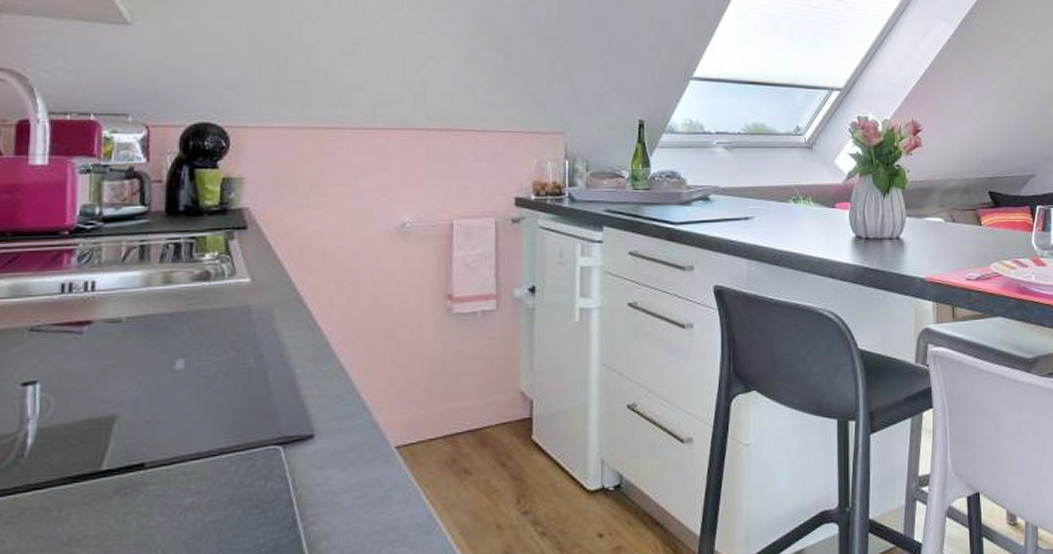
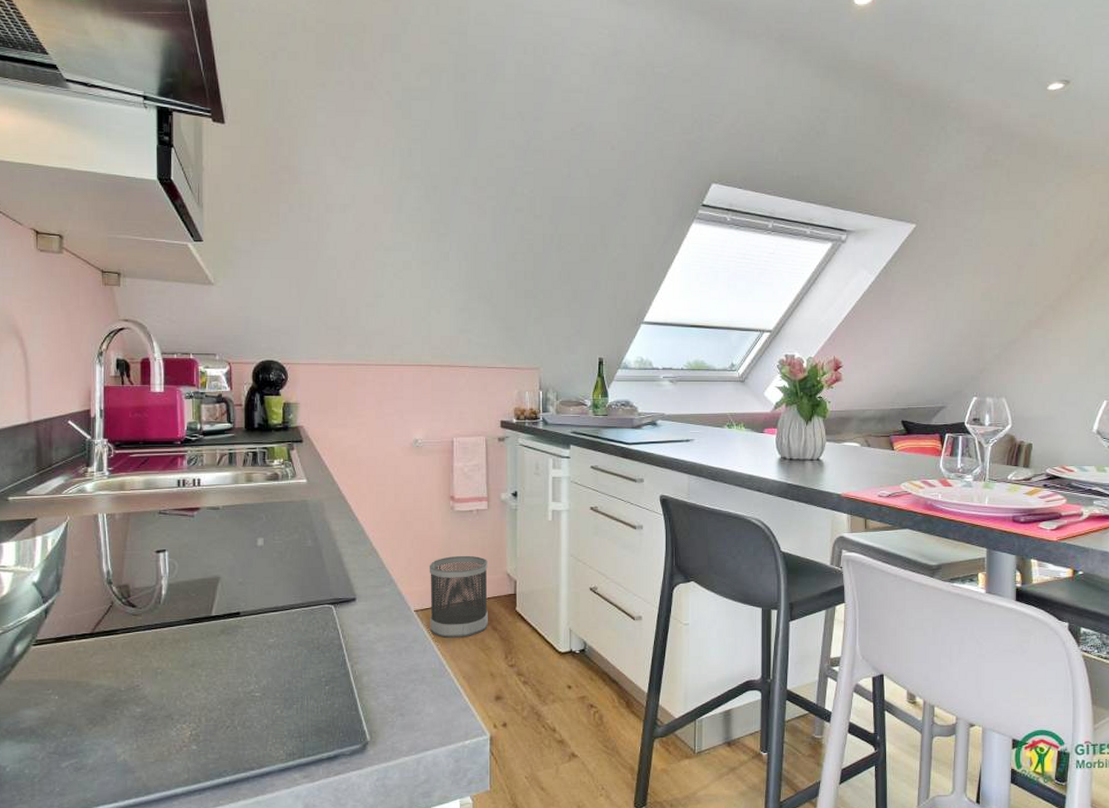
wastebasket: none [416,370,496,481] -> present [429,555,488,638]

